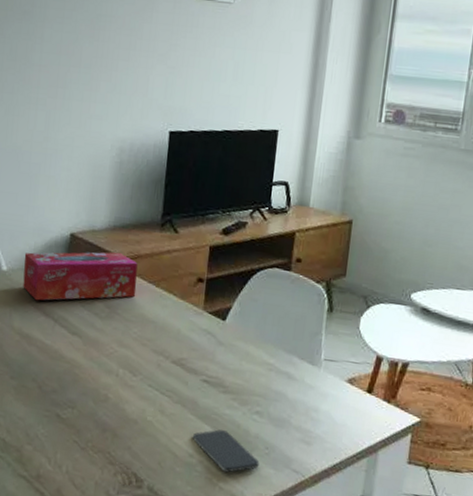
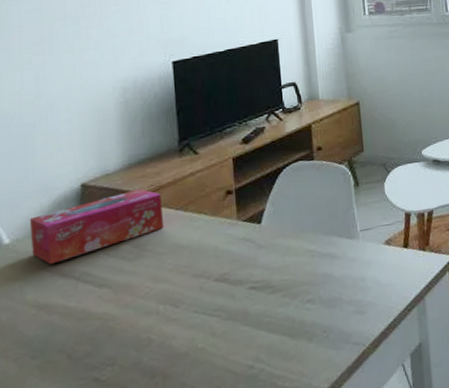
smartphone: present [192,429,260,473] -> none [249,329,321,371]

